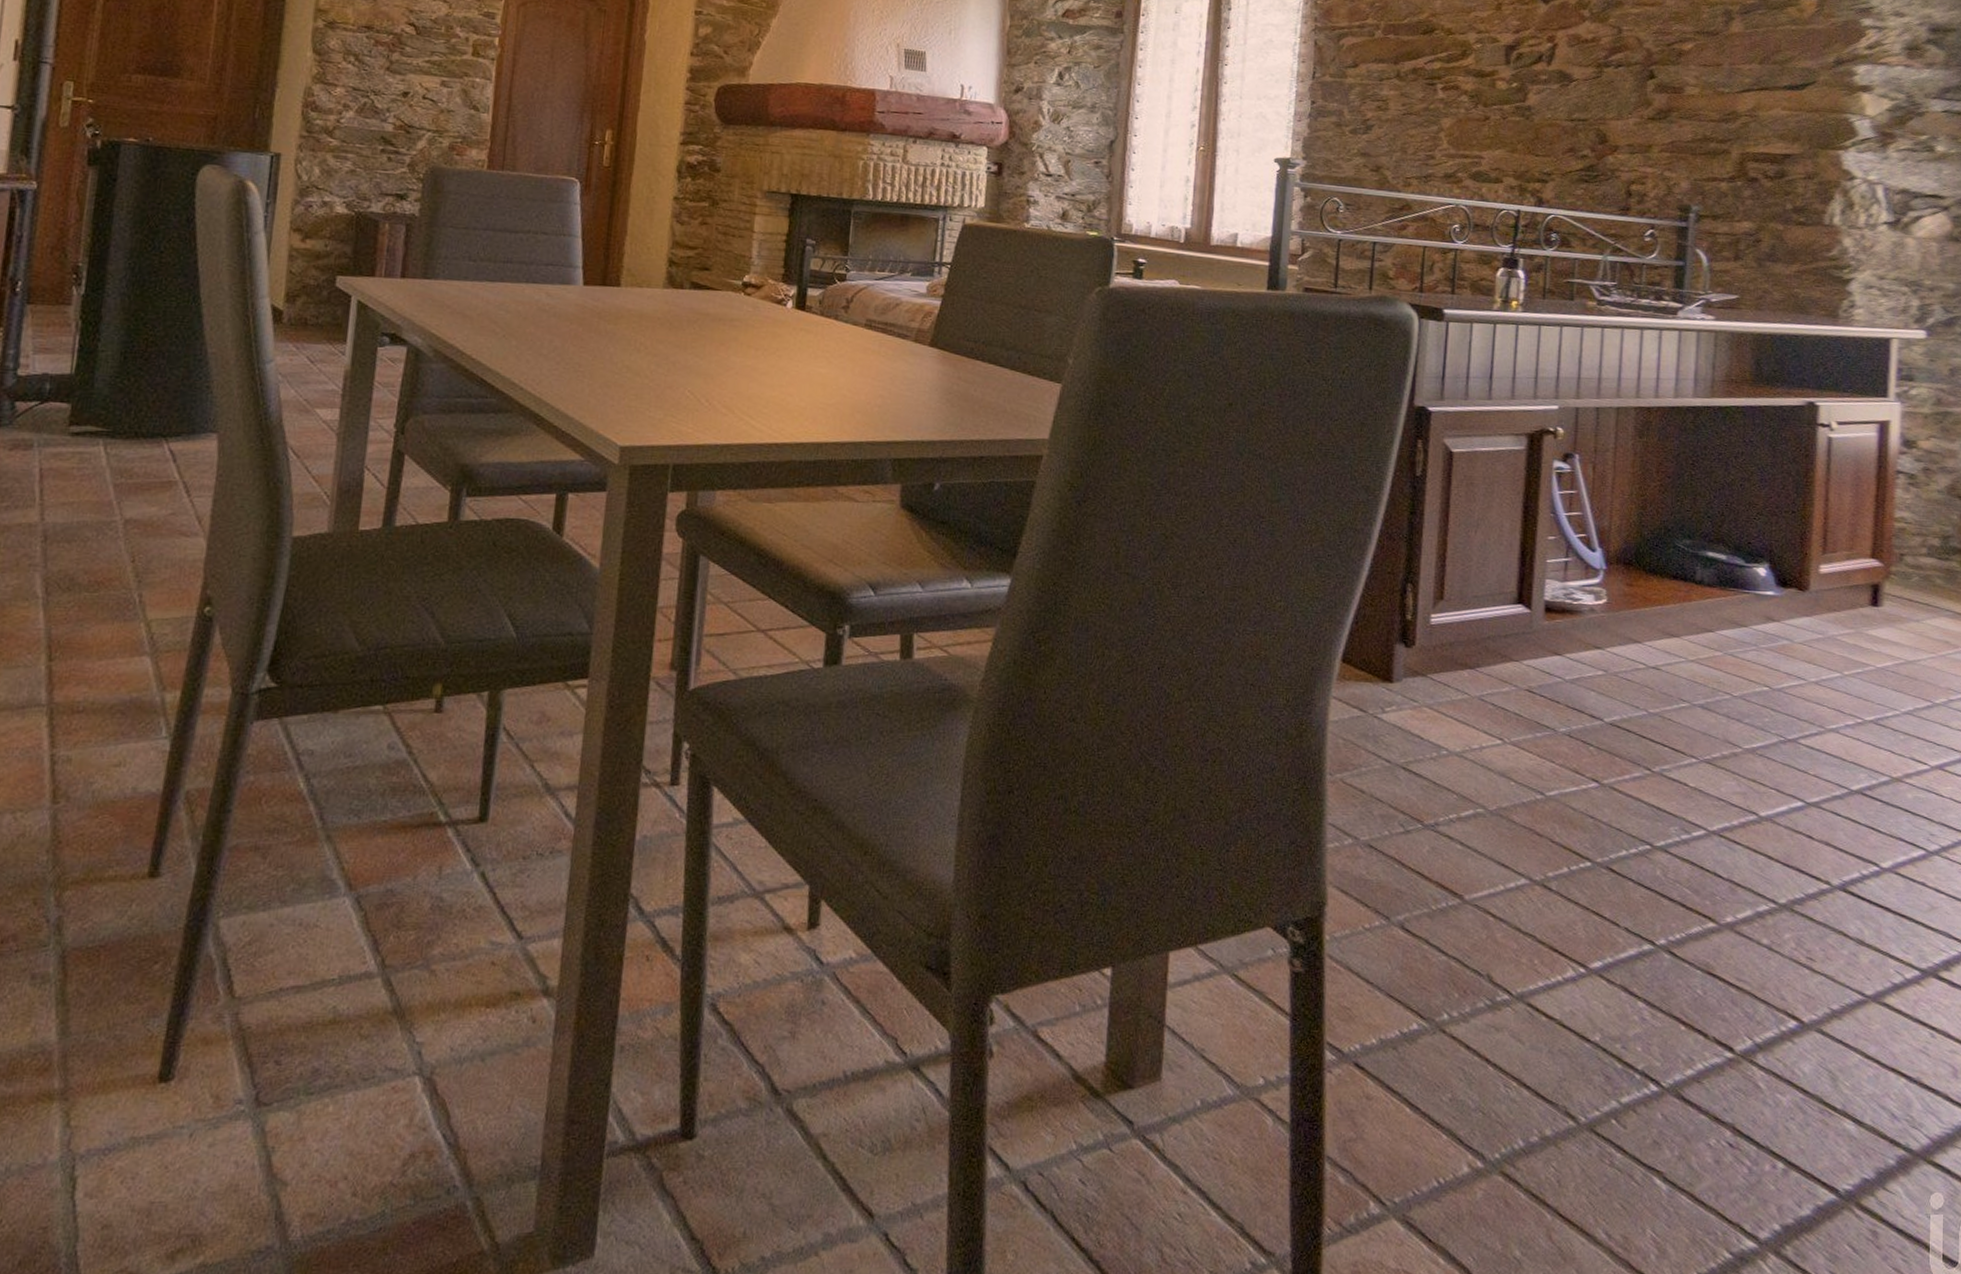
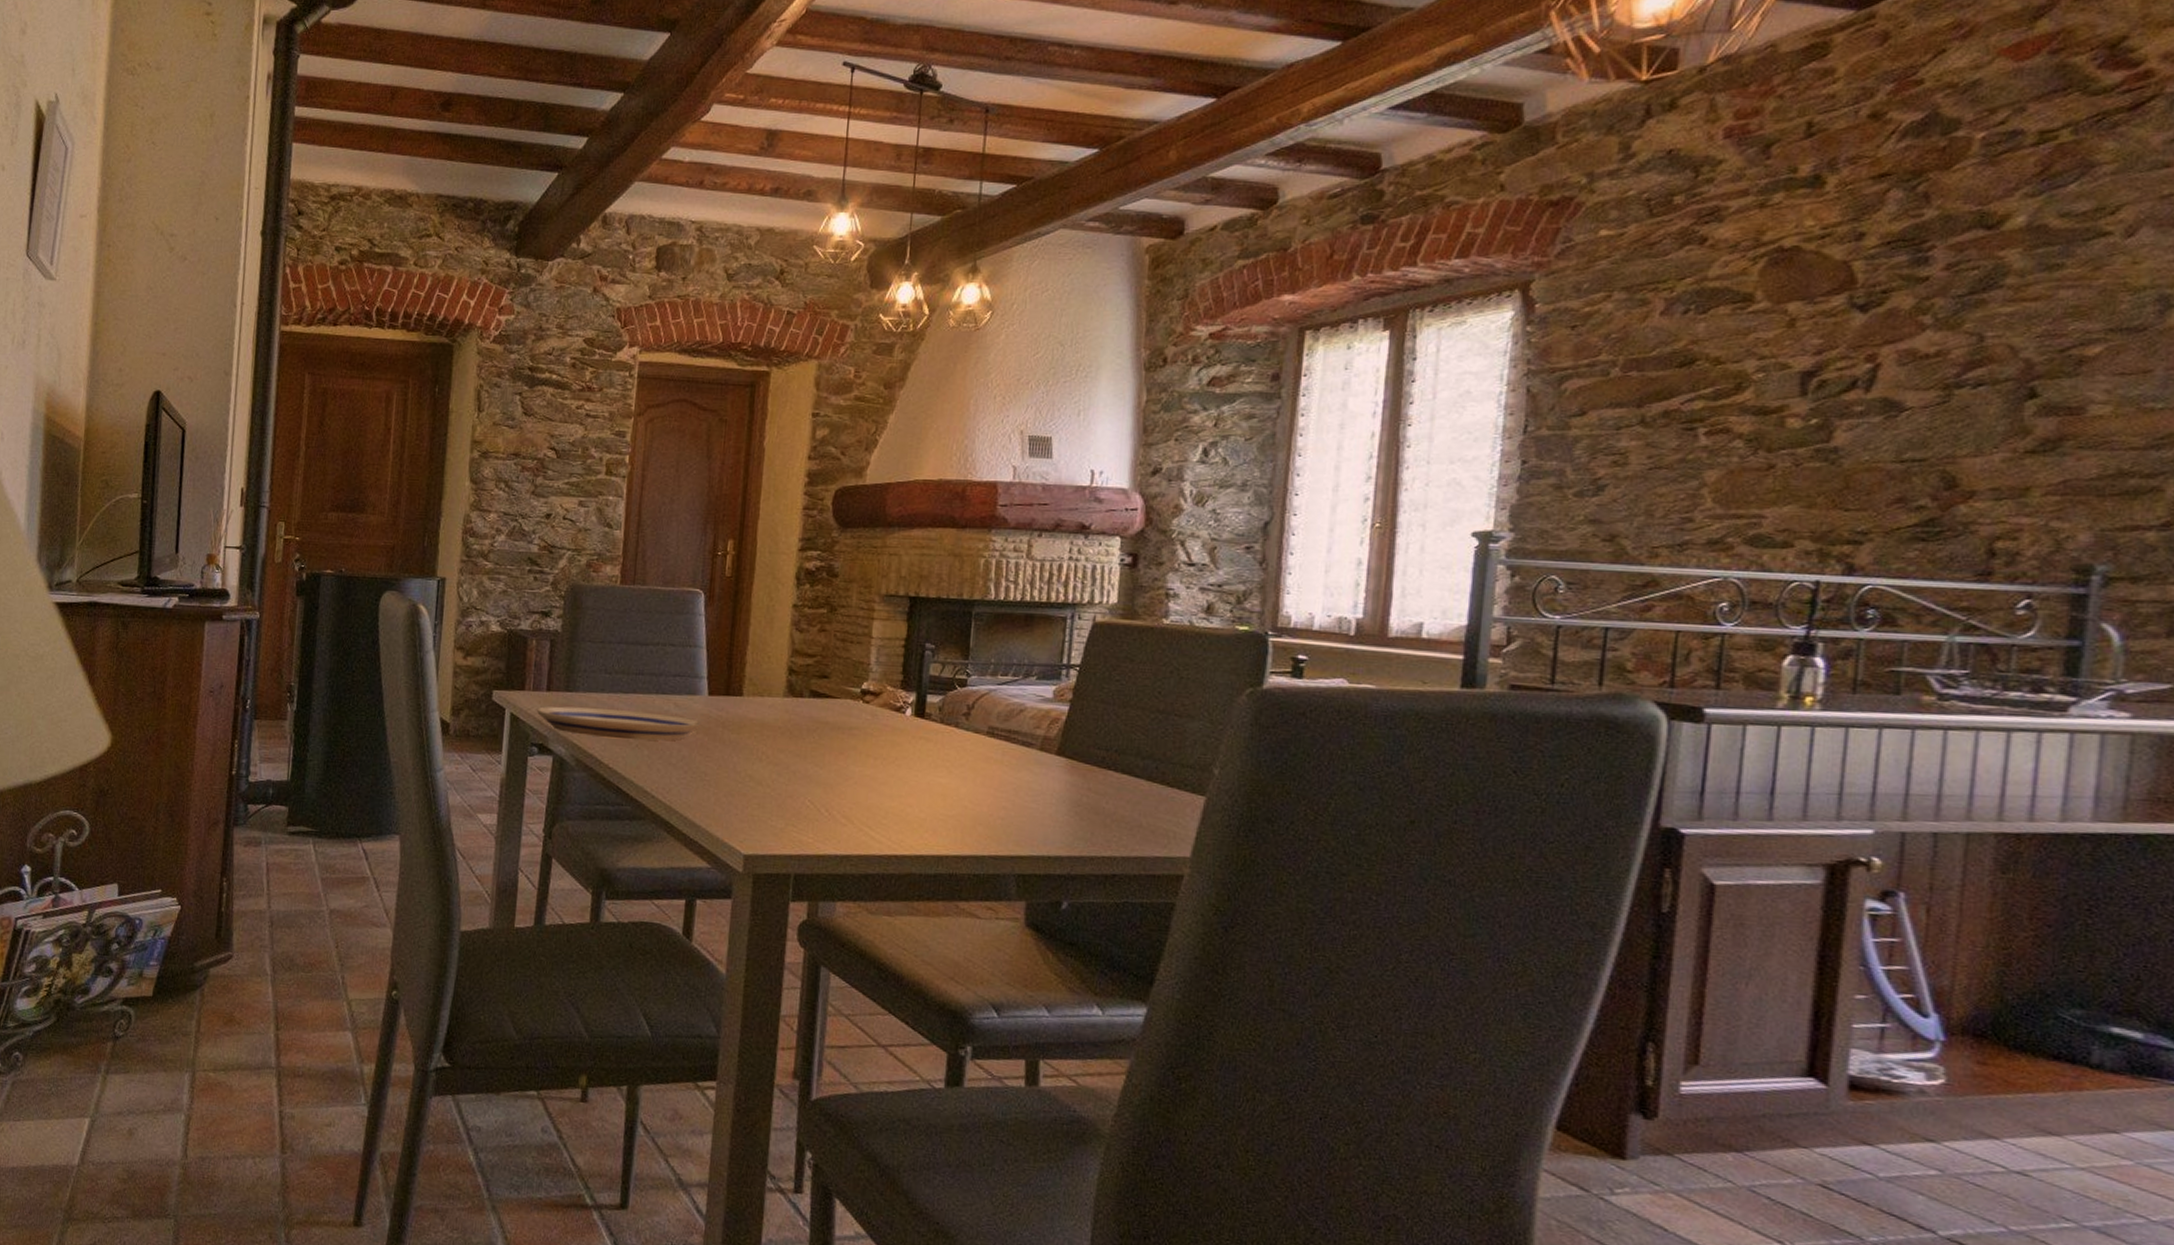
plate: none [388,294,576,332] -> present [536,706,702,741]

